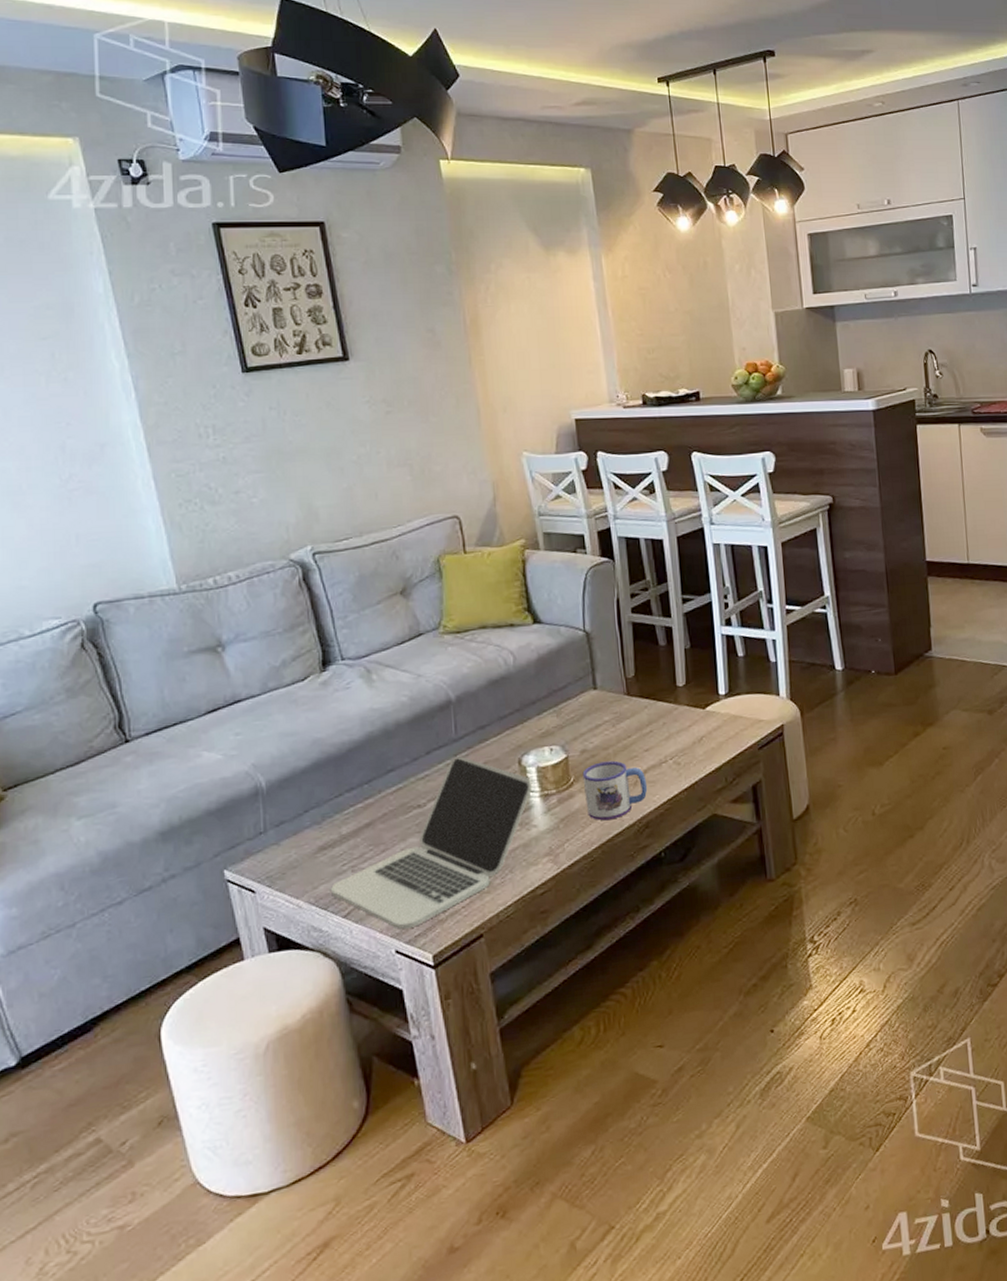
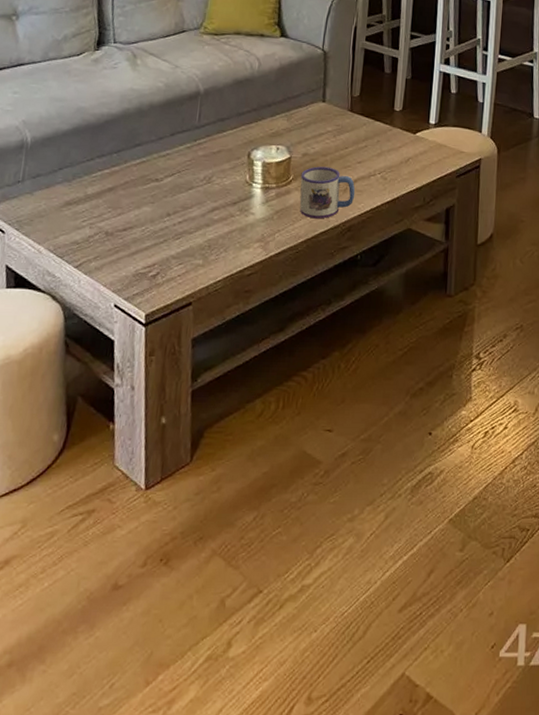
laptop: present [331,756,532,930] -> none [69,142,256,287]

